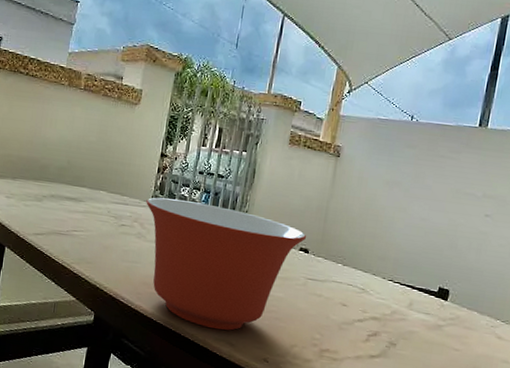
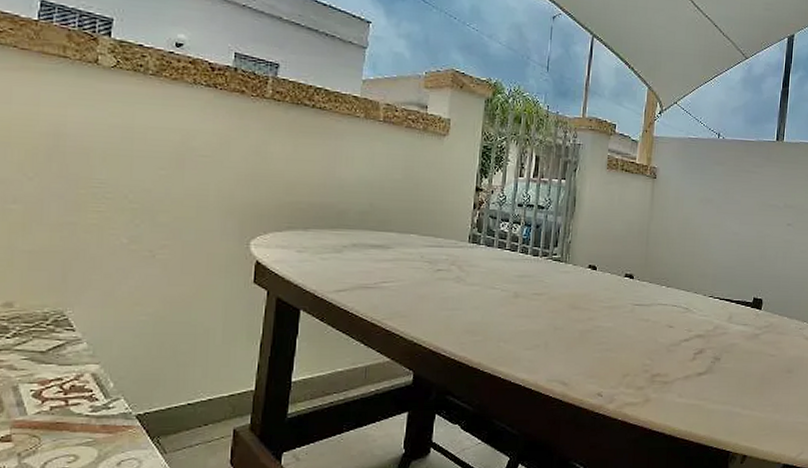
mixing bowl: present [146,197,307,331] -> none [463,236,631,370]

